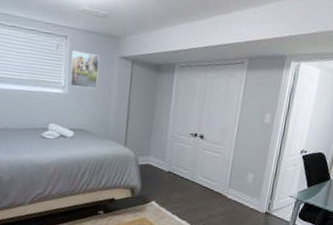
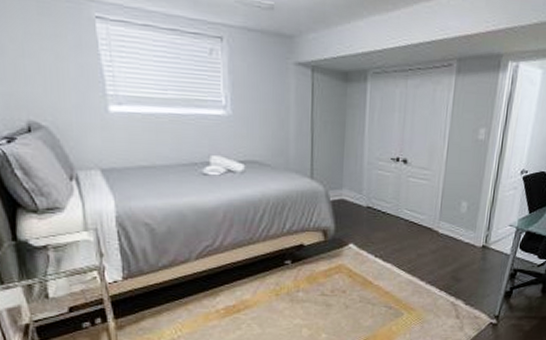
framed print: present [69,50,100,89] -> none [231,56,270,107]

